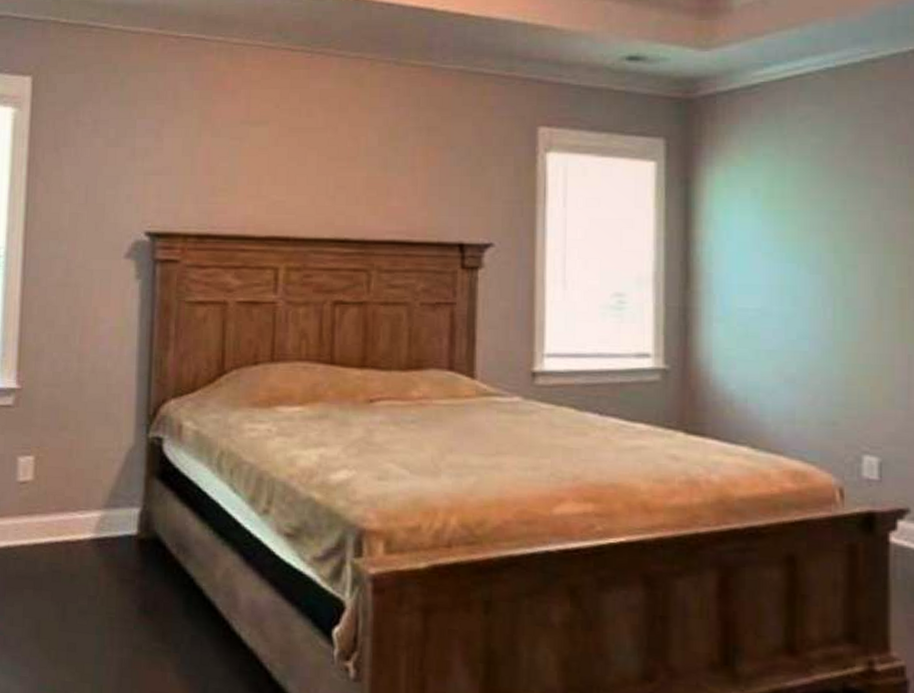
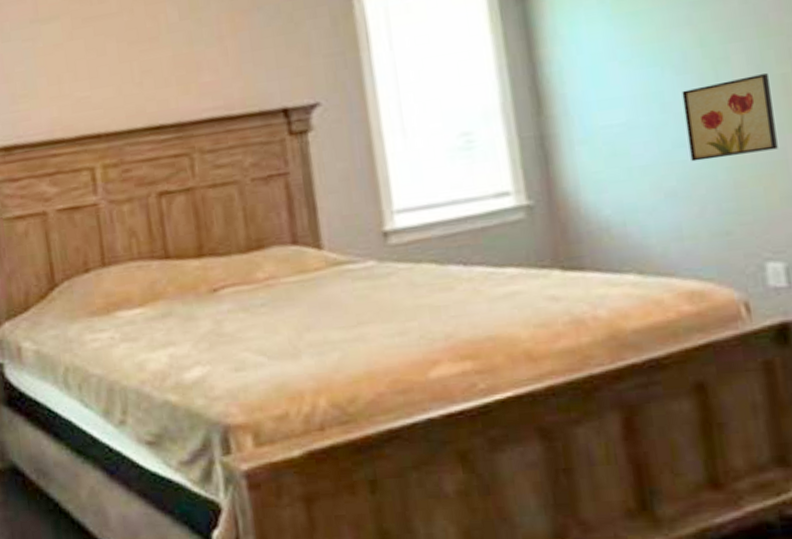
wall art: none [812,285,888,355] -> present [682,73,778,162]

